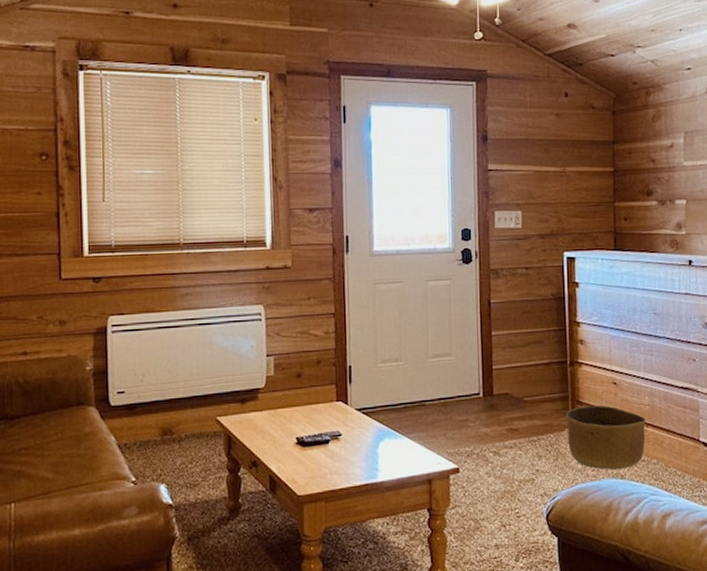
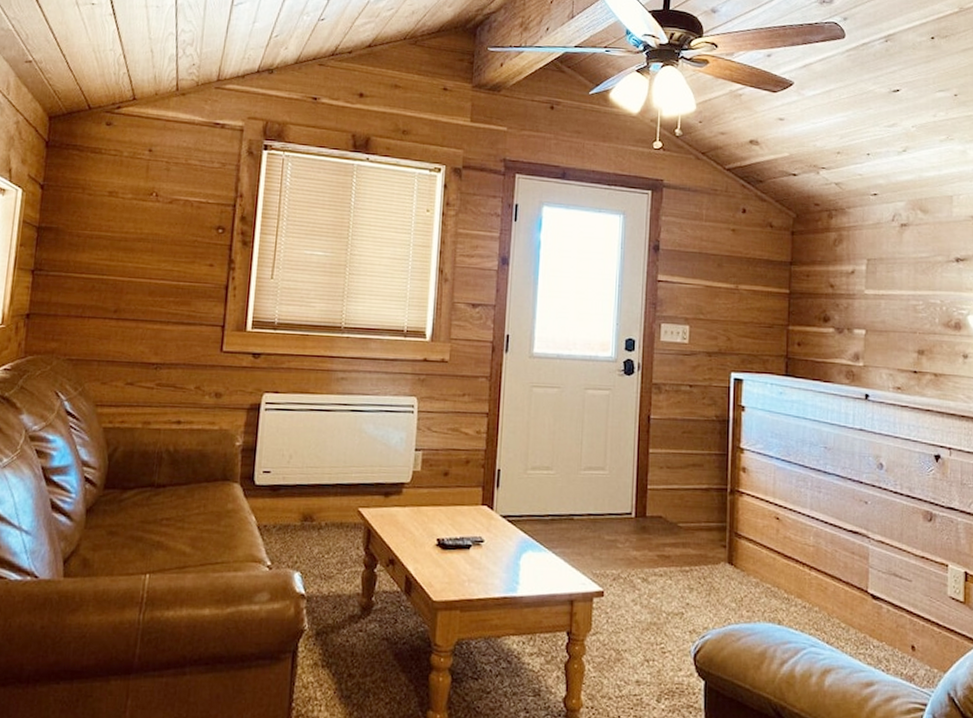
basket: present [566,405,646,470] -> none [722,539,809,614]

